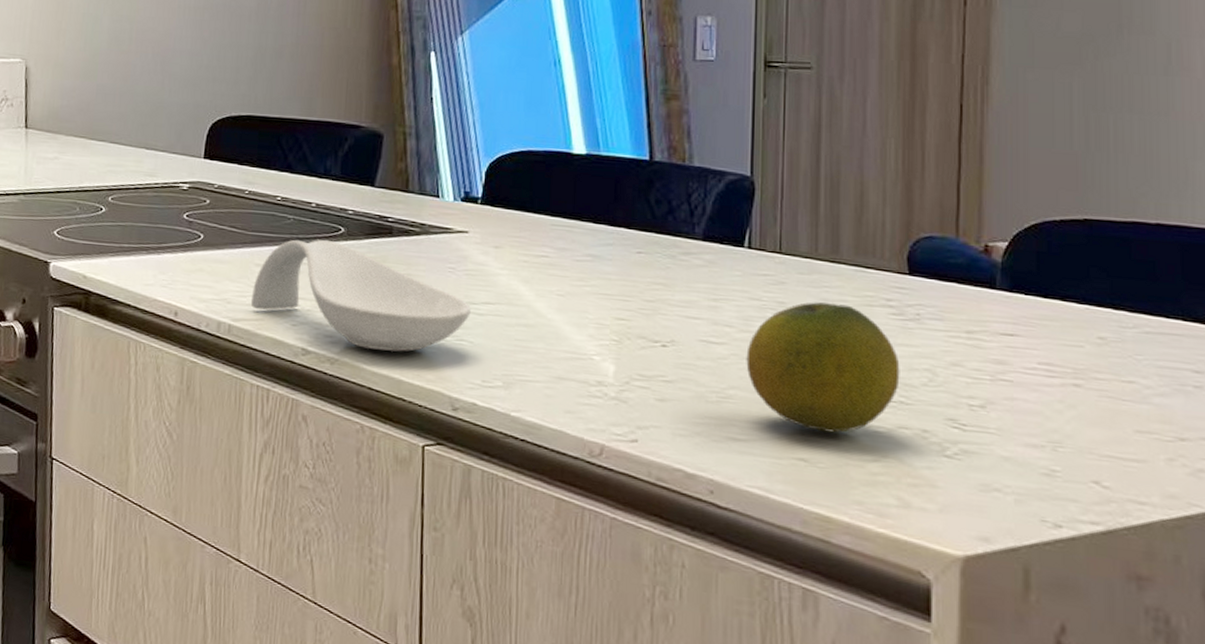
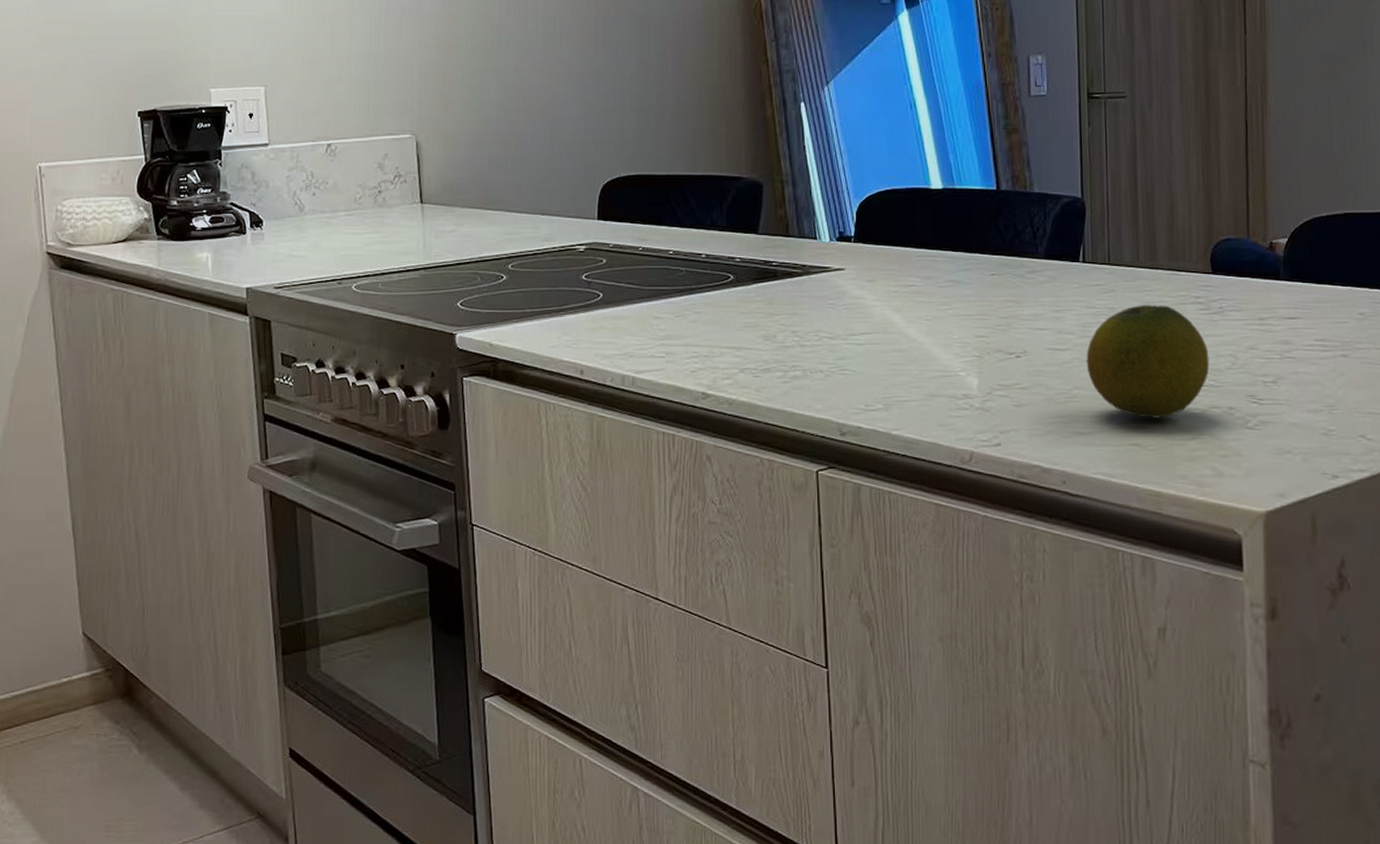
spoon rest: present [250,239,471,352] -> none [651,287,851,386]

